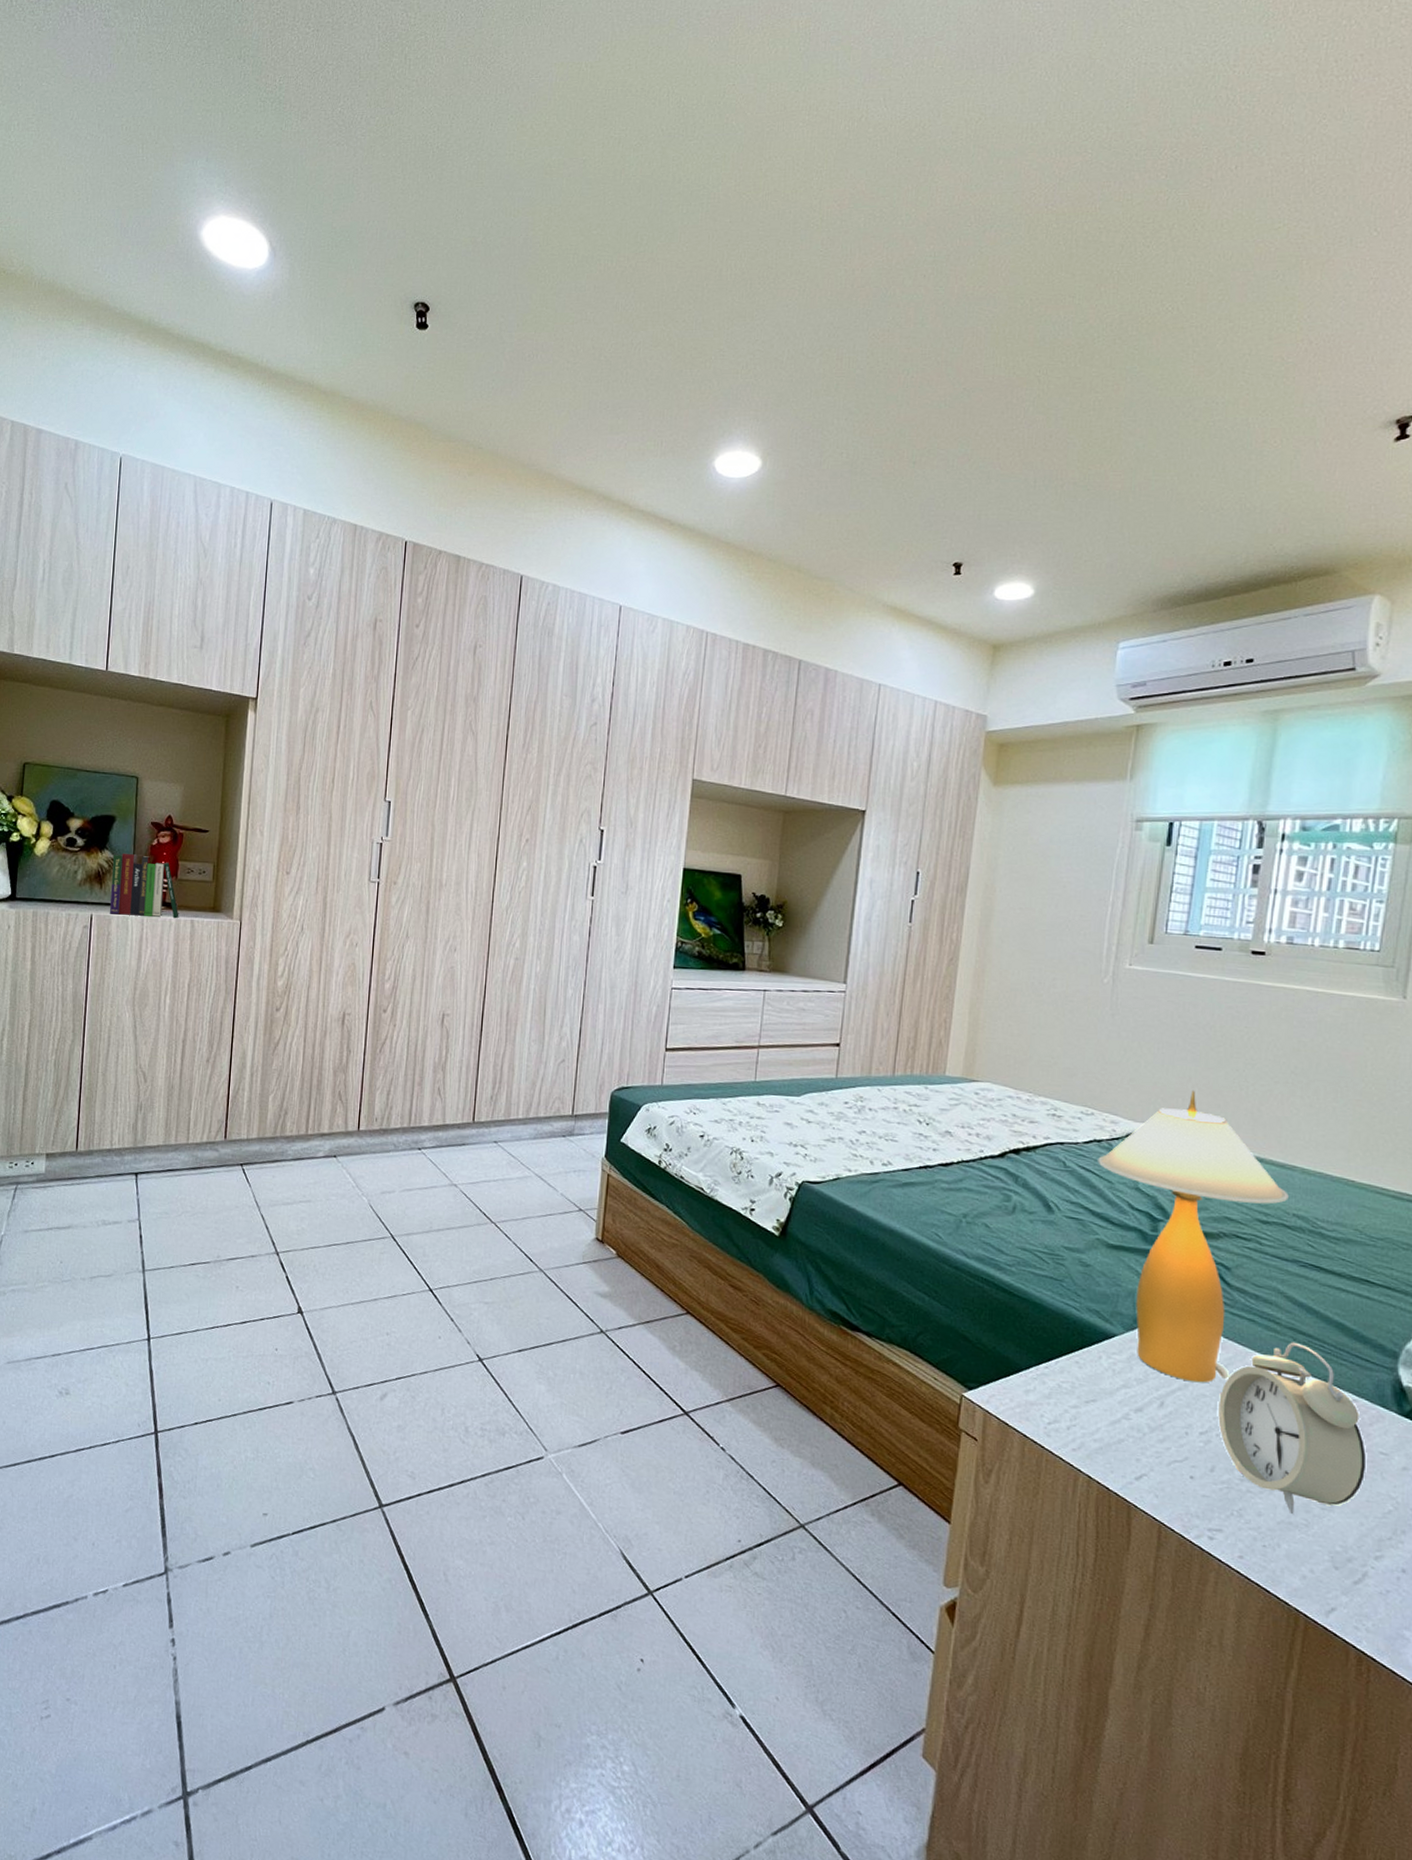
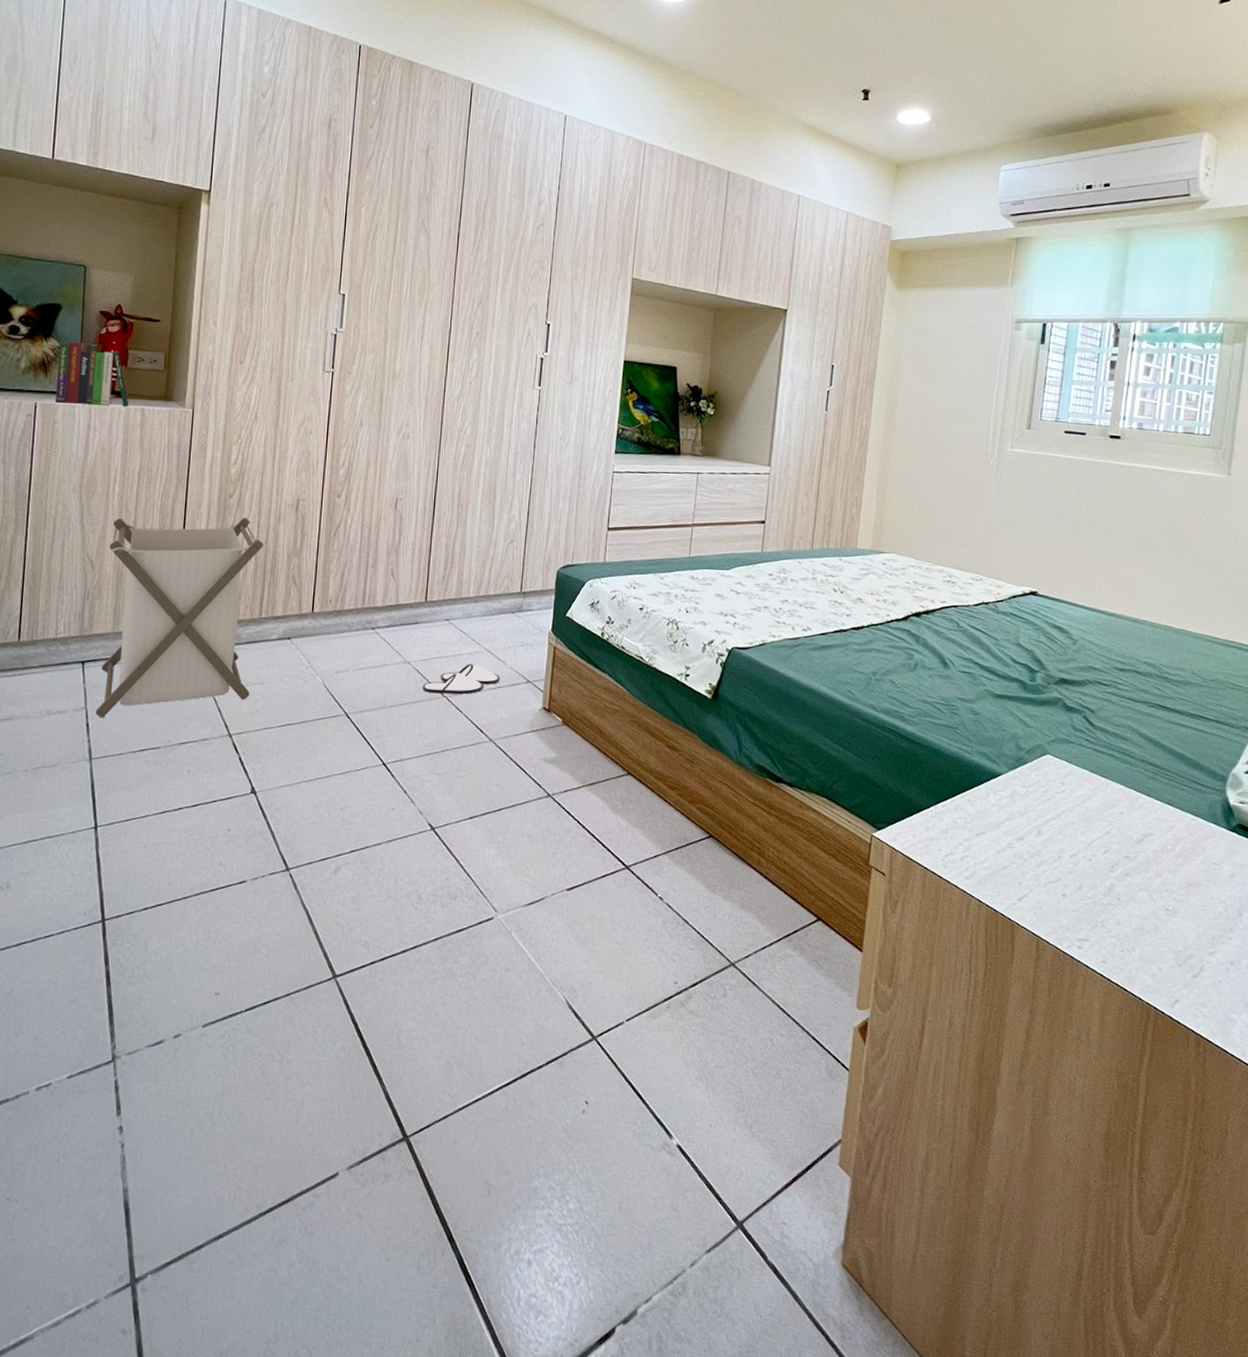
laundry basket: none [148,1030,310,1230] -> present [95,517,263,717]
slippers: none [469,1189,551,1221] -> present [422,664,501,694]
table lamp: present [1098,1090,1289,1383] -> none [986,556,1140,812]
alarm clock: present [1218,1342,1367,1514] -> none [1085,772,1202,921]

